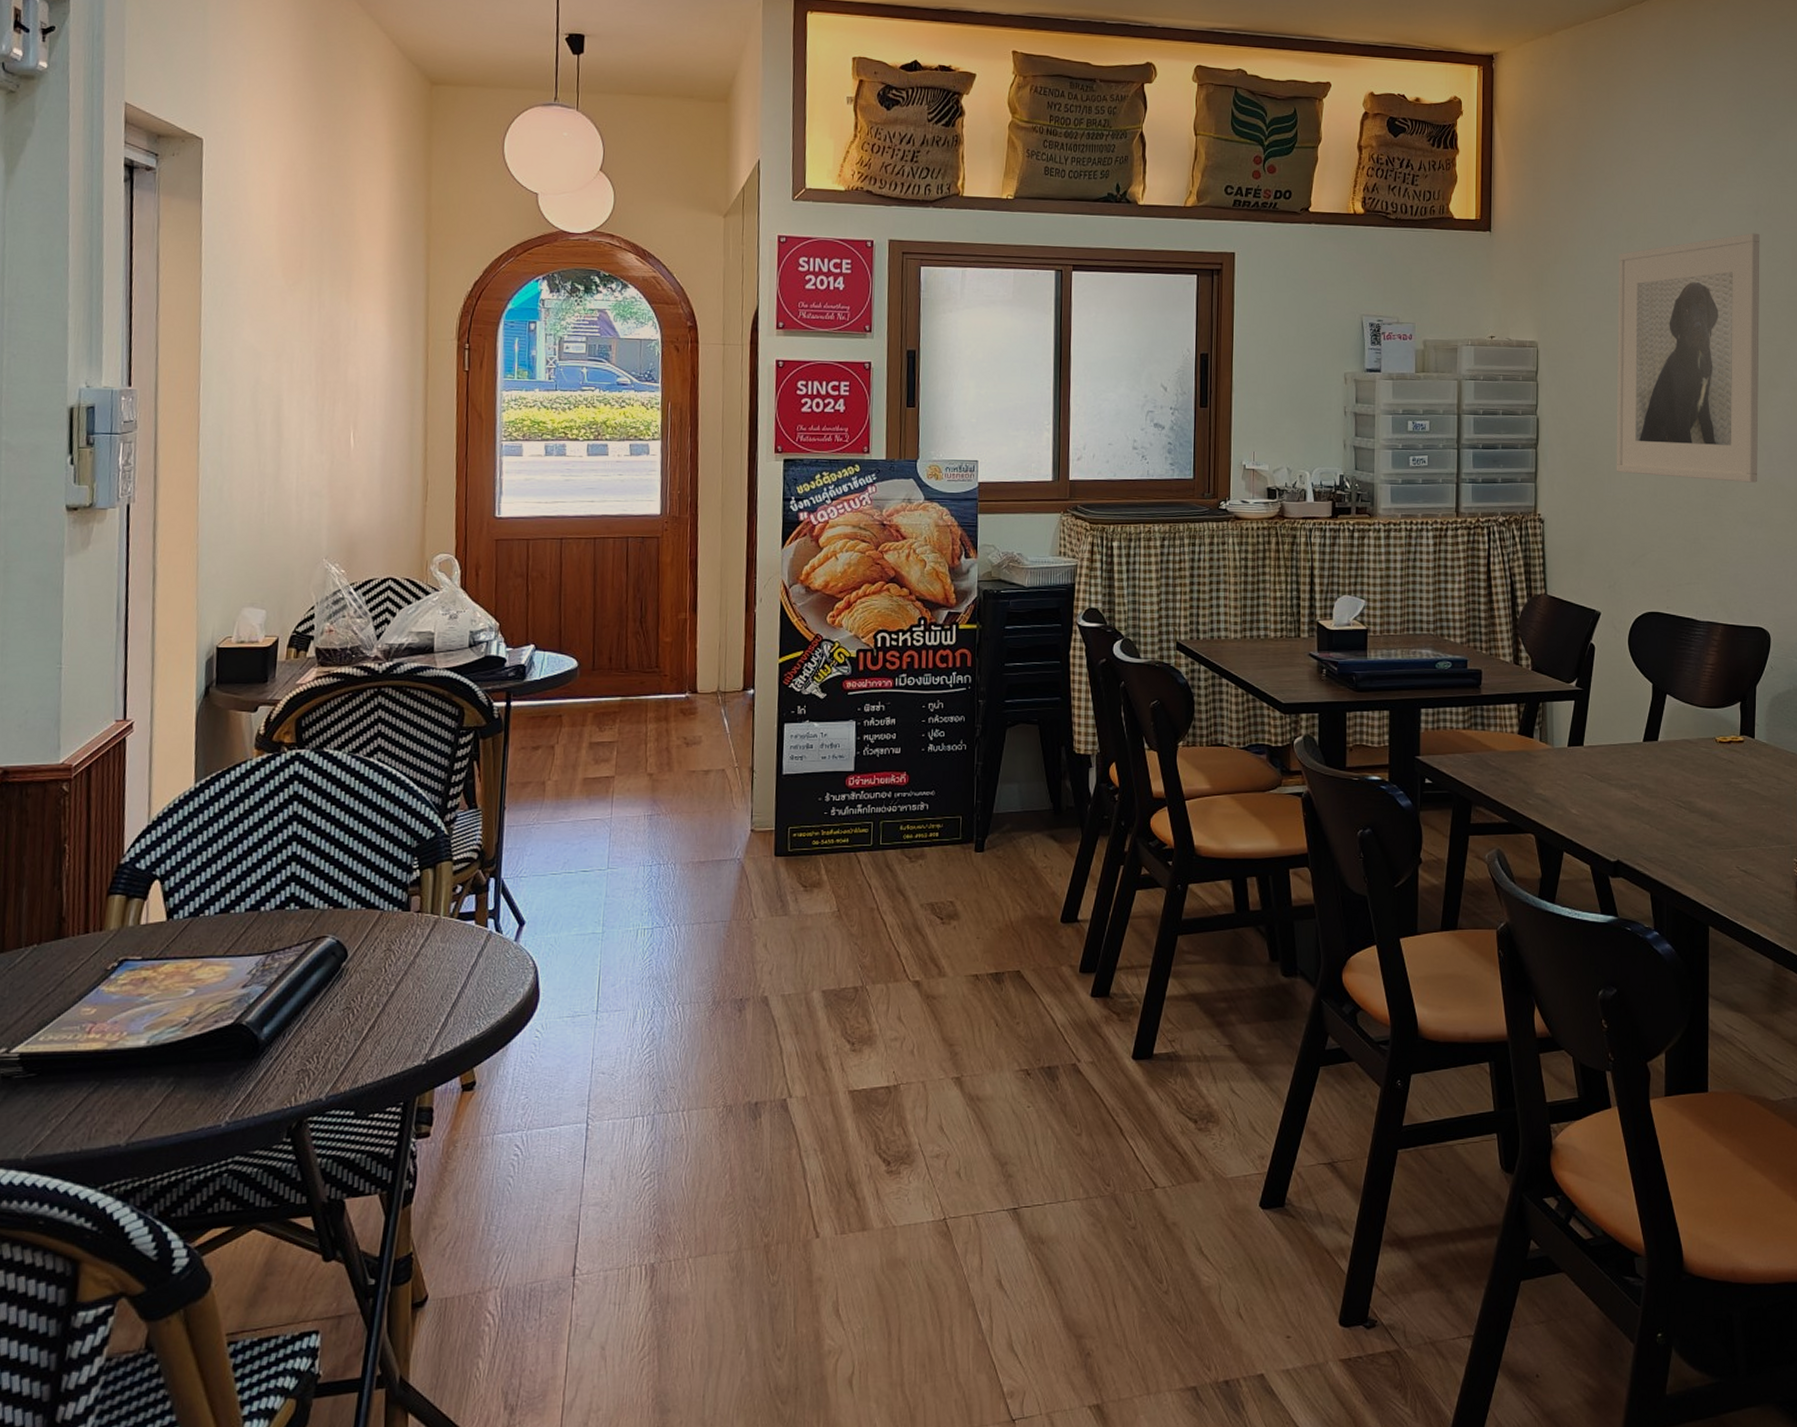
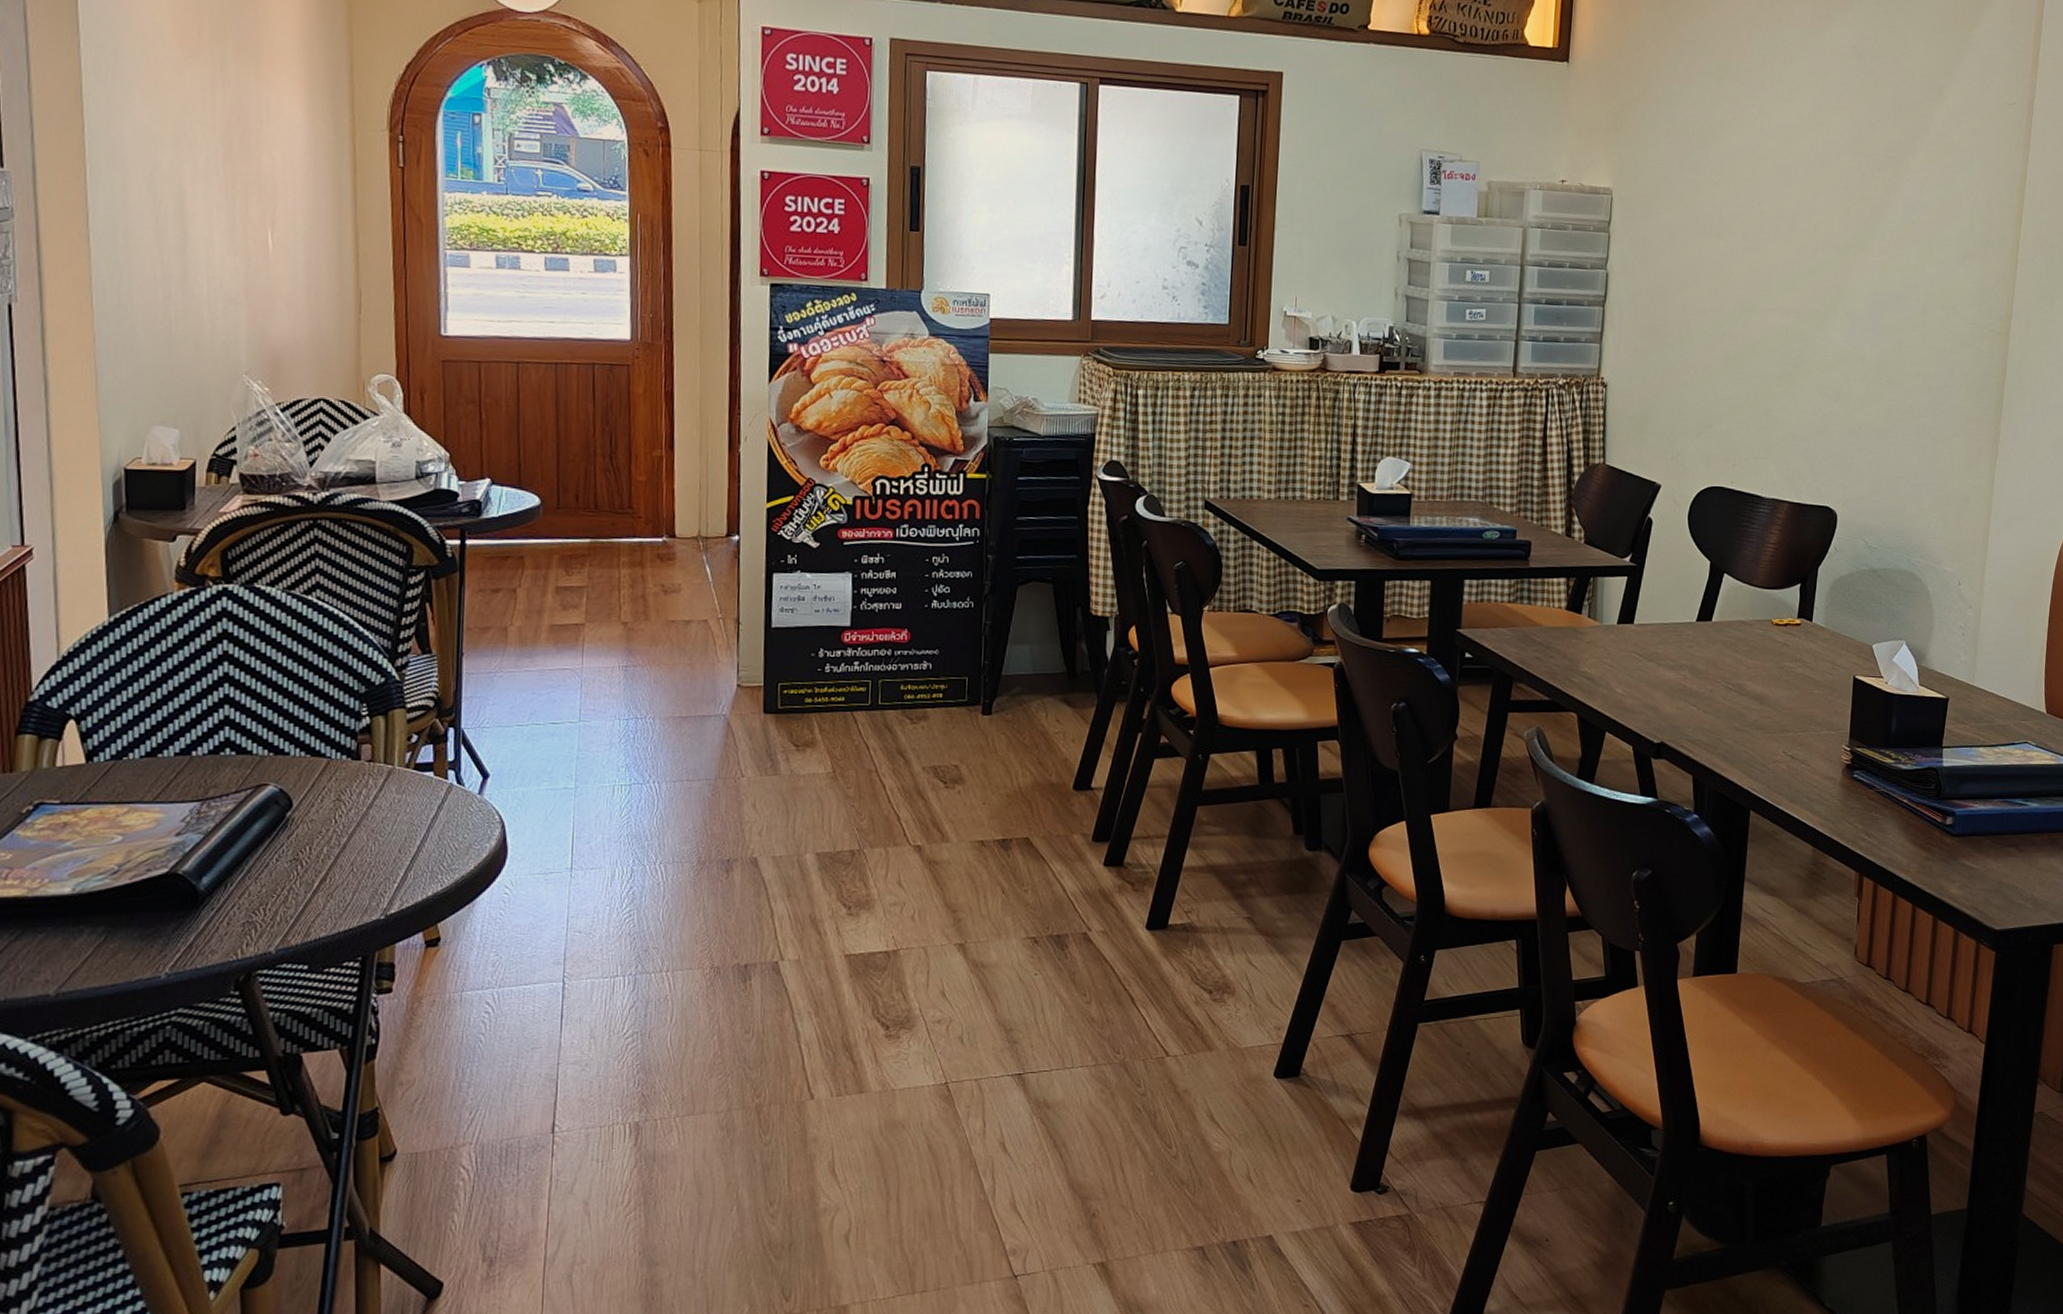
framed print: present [1616,233,1760,483] -> none [1687,78,1862,353]

